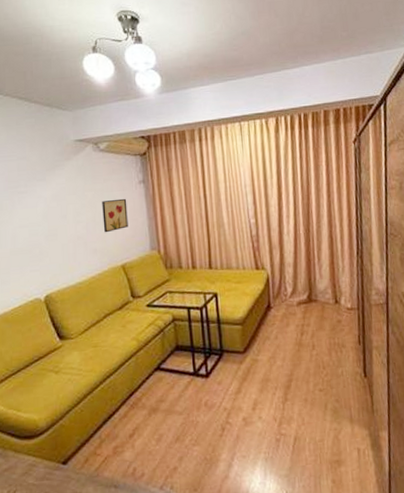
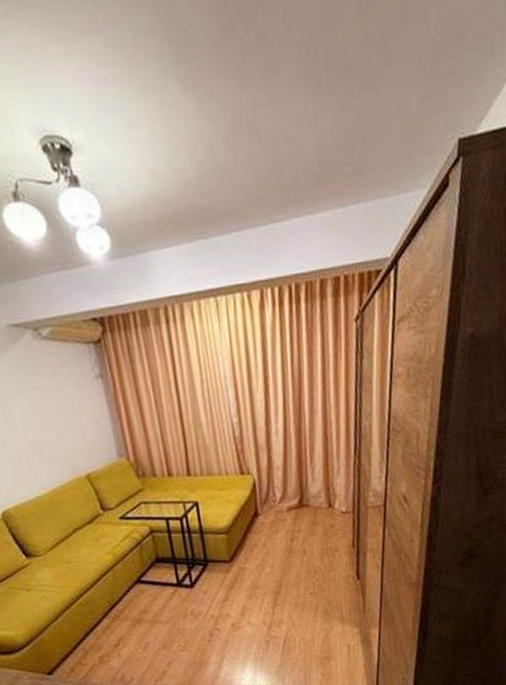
wall art: present [102,198,128,233] -> none [53,397,89,440]

